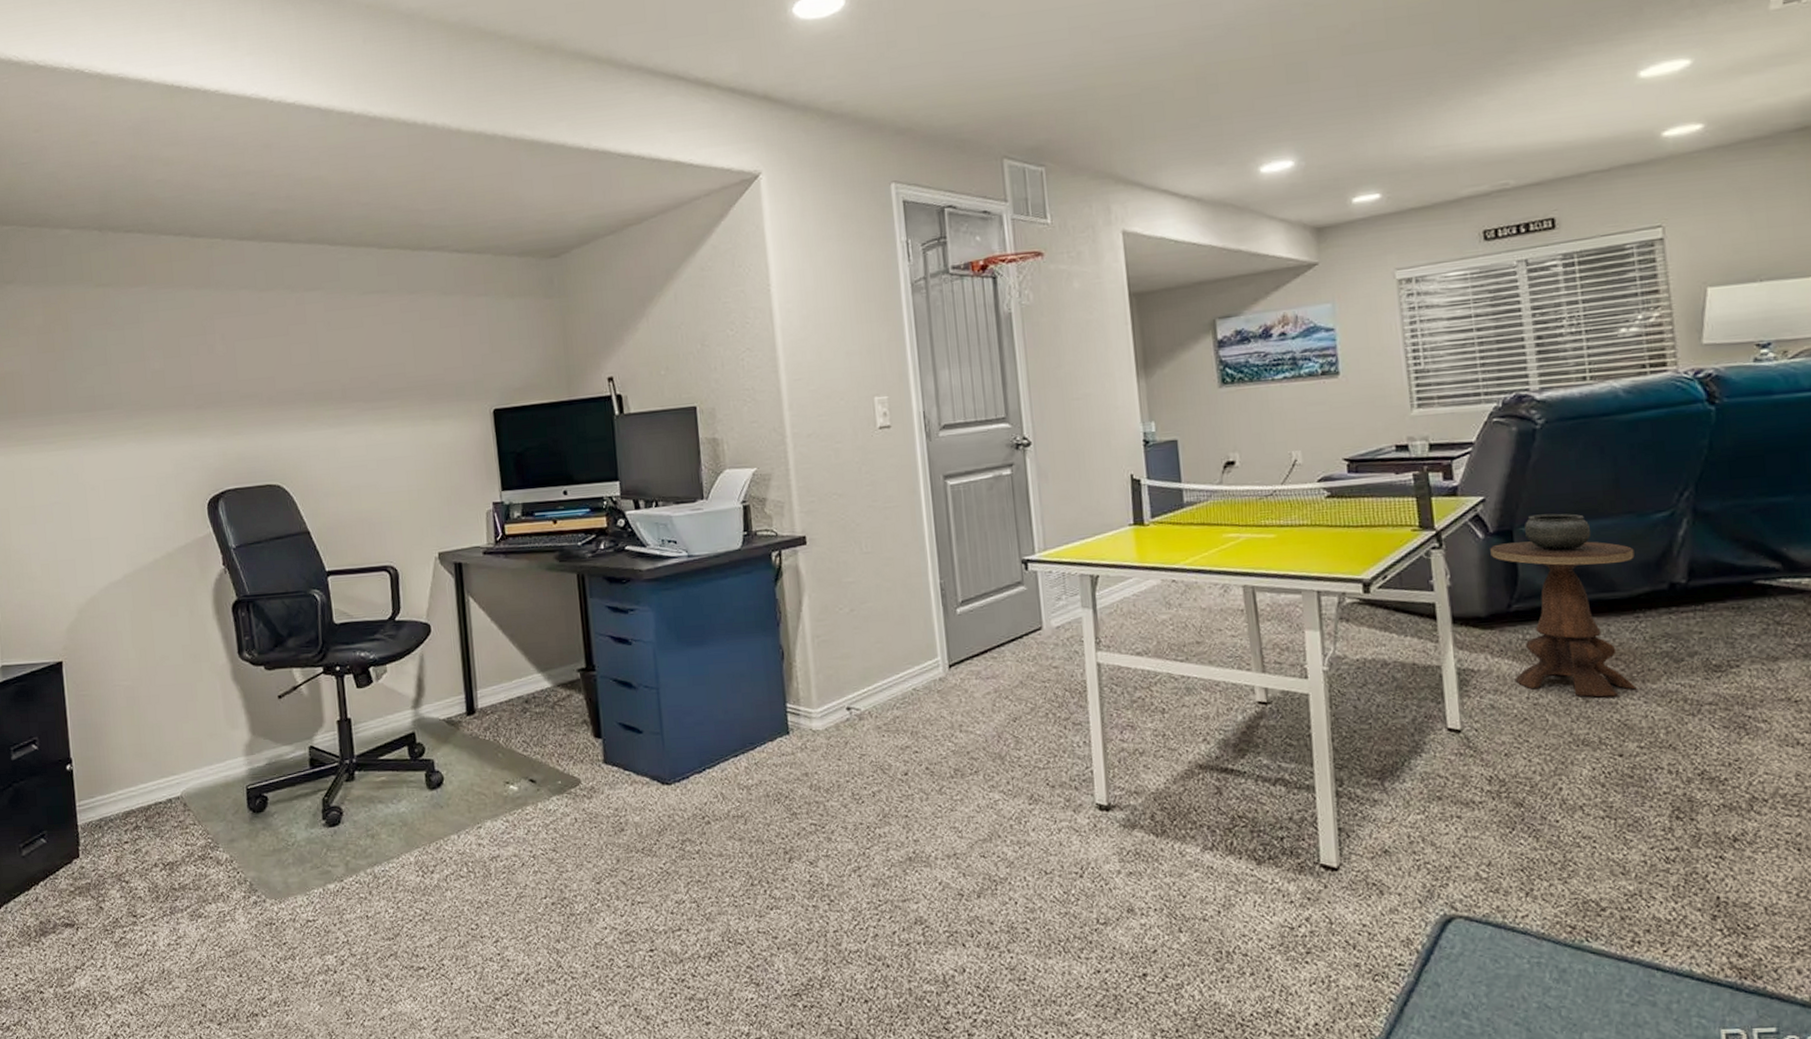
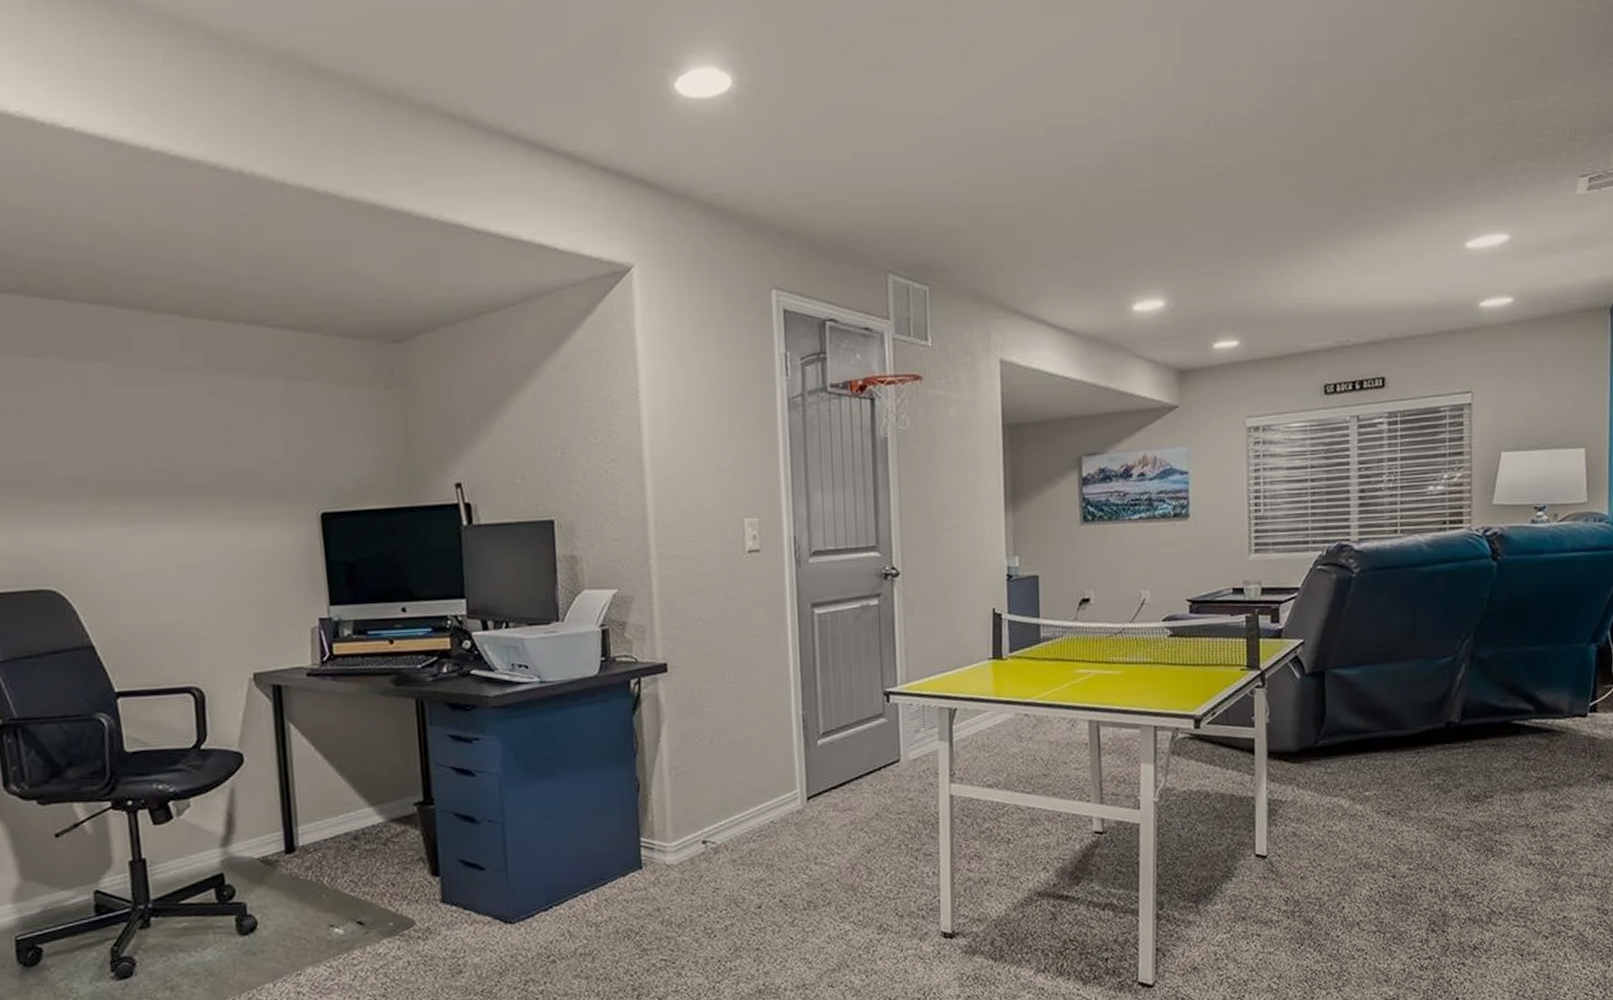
side table: present [1490,513,1637,698] -> none [1305,656,1421,825]

